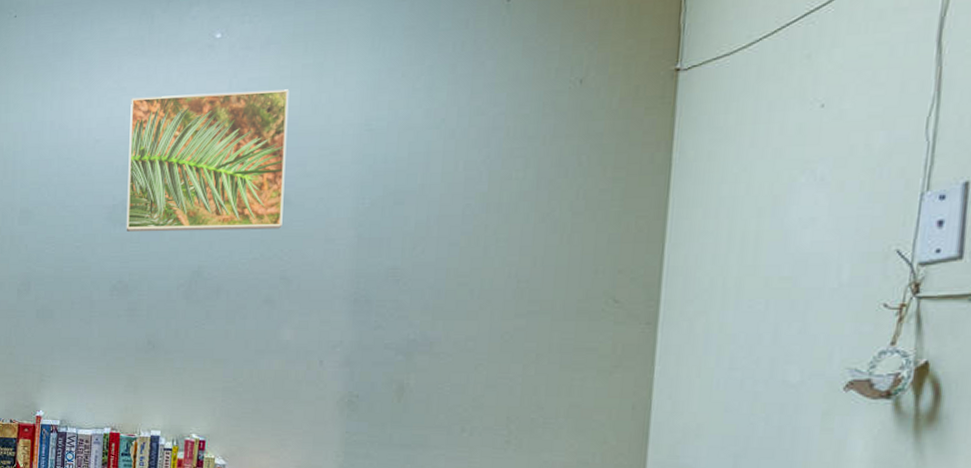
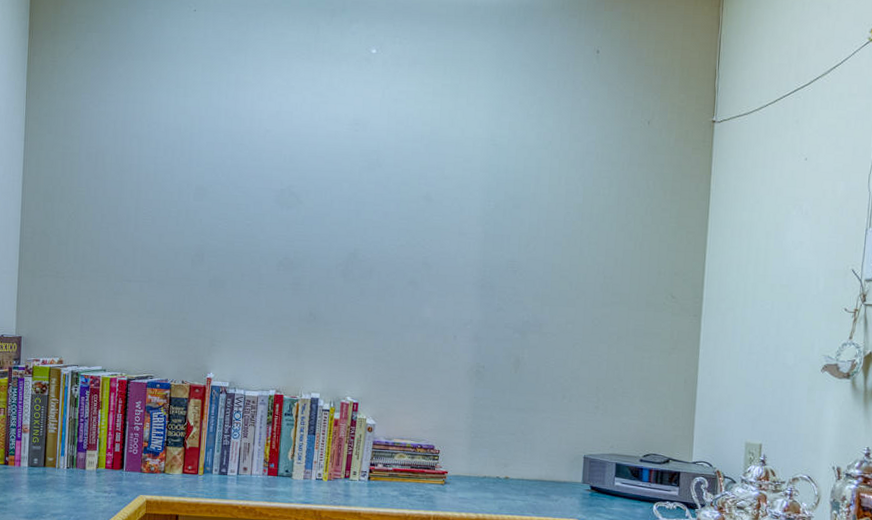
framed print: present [126,89,290,232] -> none [292,96,432,222]

